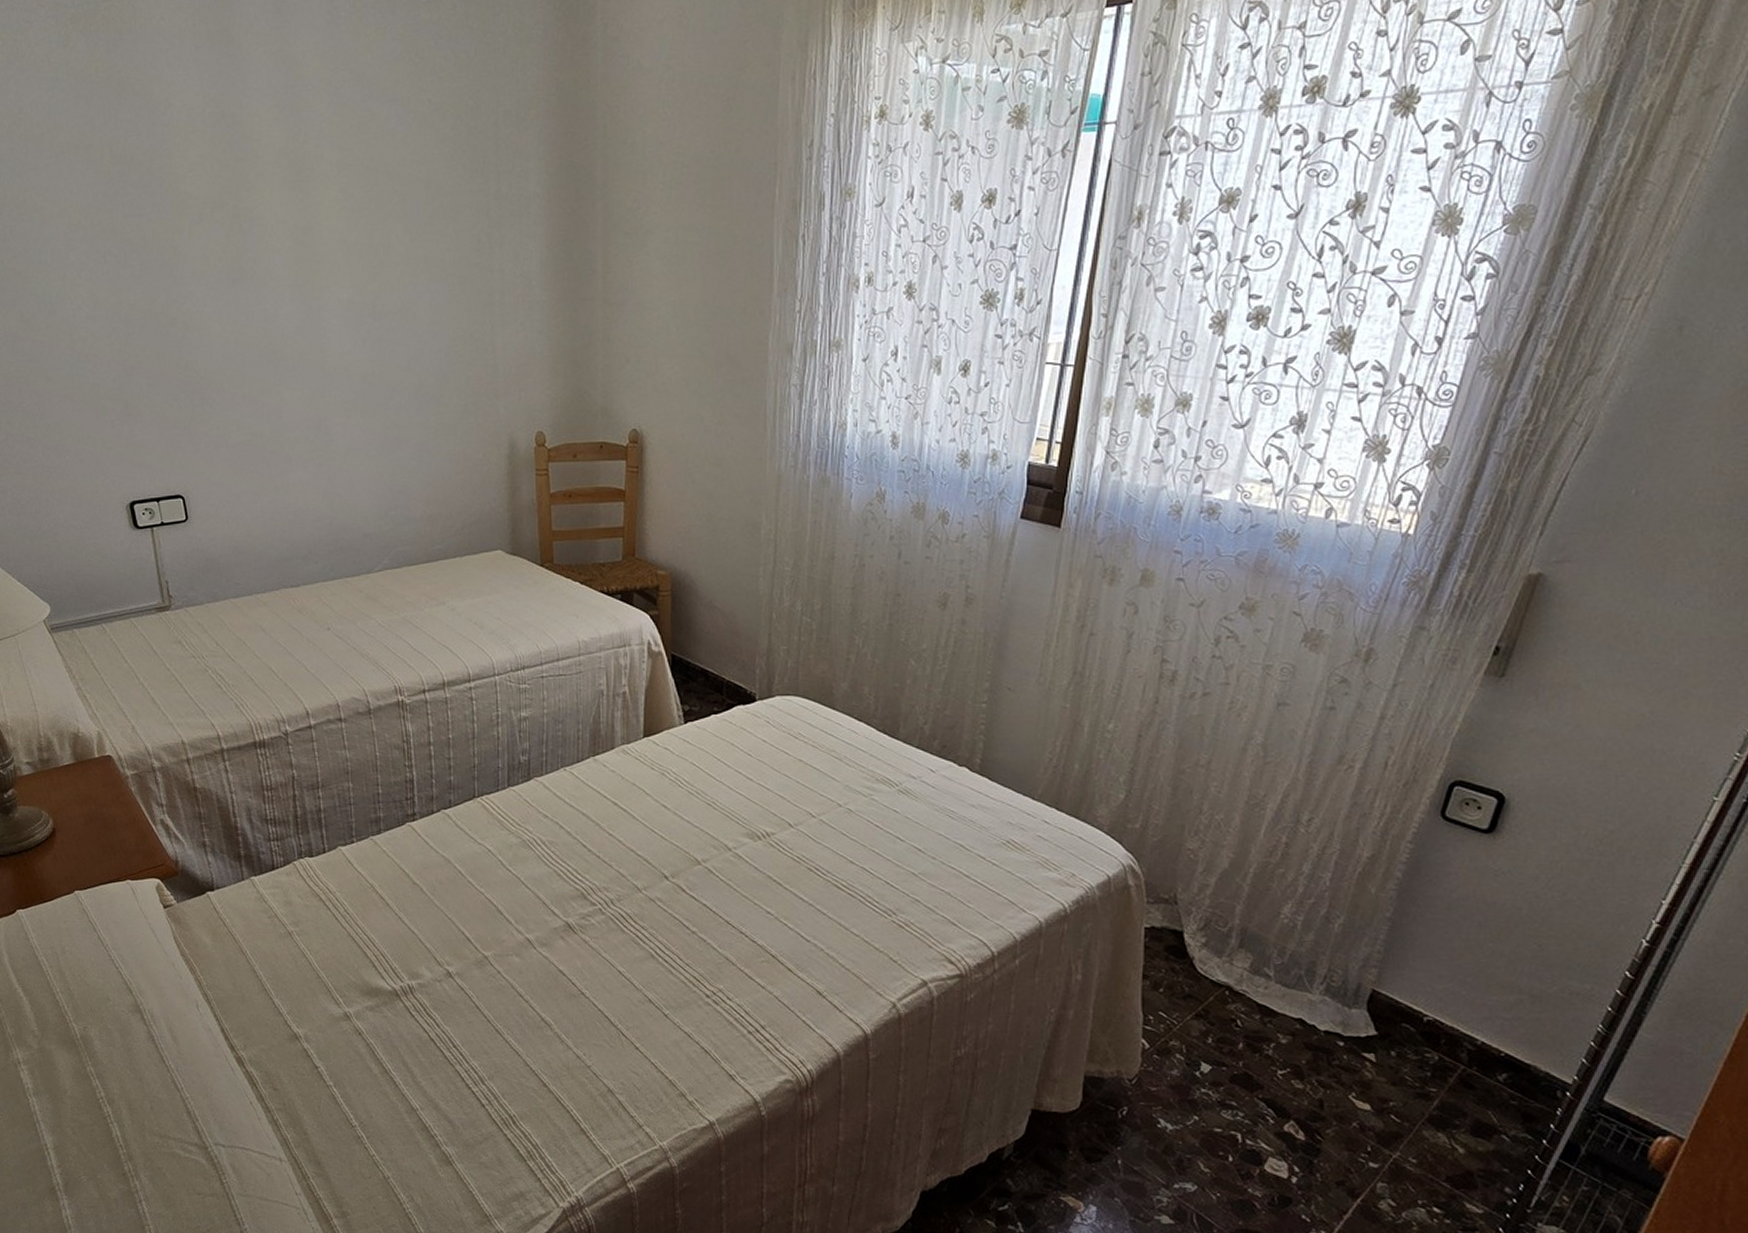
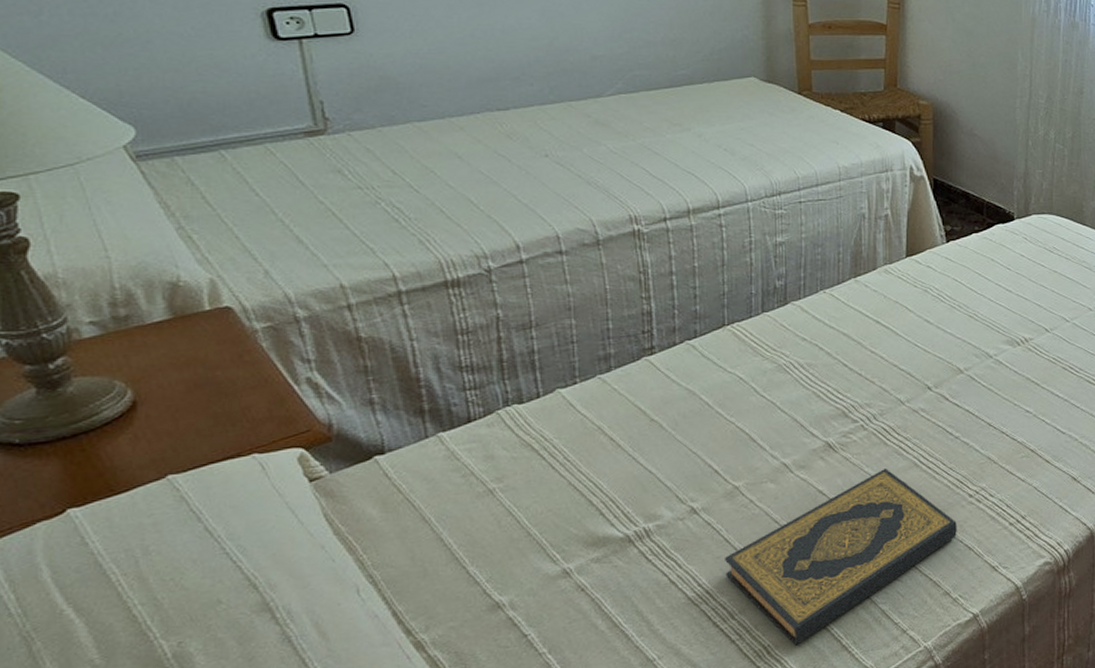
hardback book: none [475,956,693,1120] -> present [724,469,957,646]

